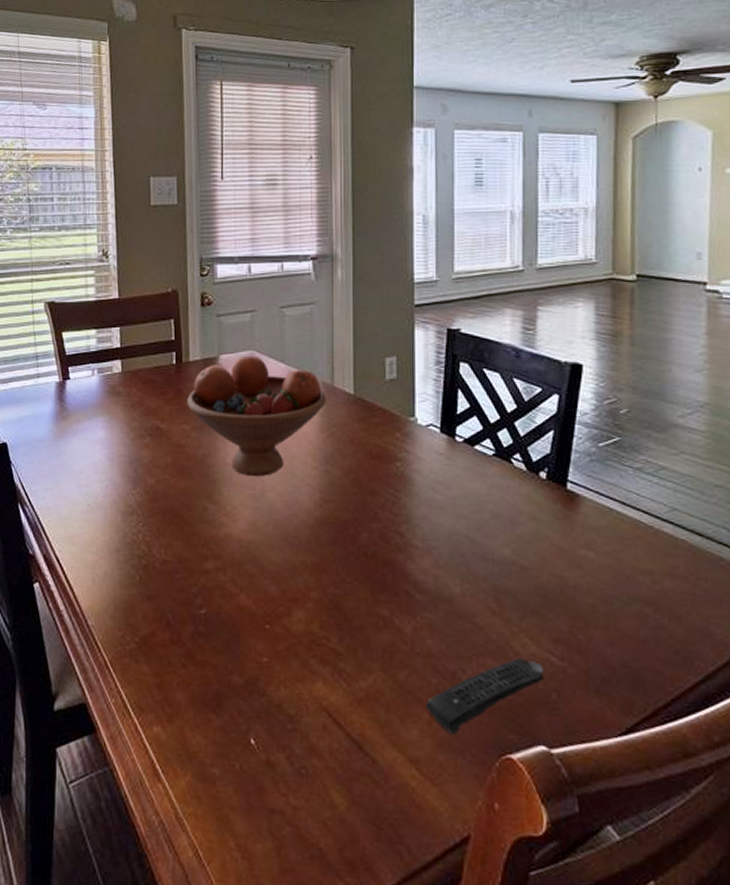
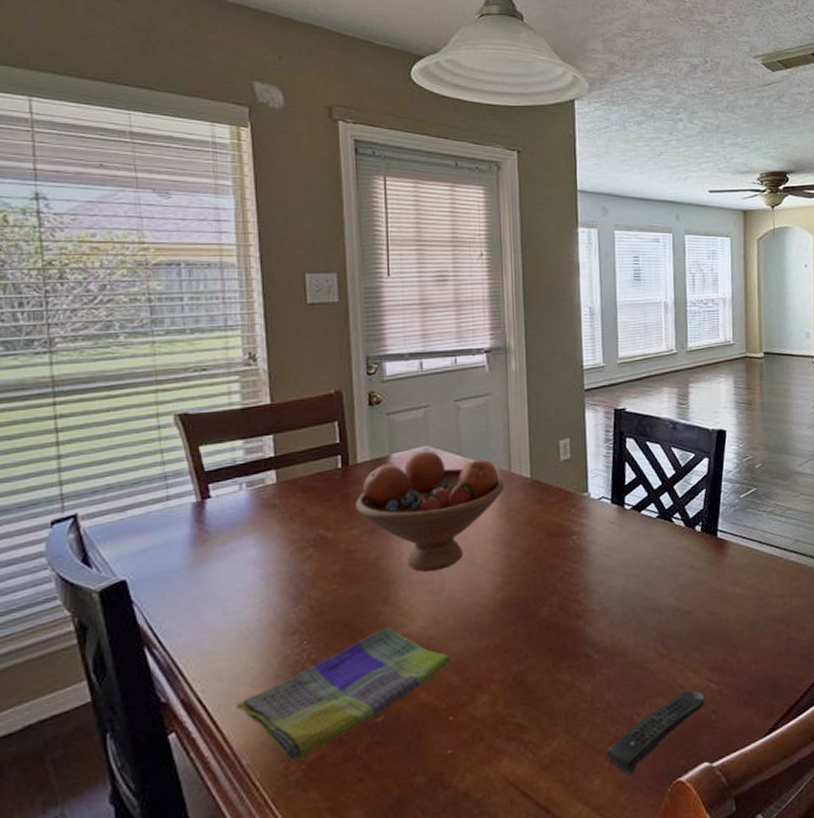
dish towel: none [85,524,268,633] -> present [236,627,450,761]

